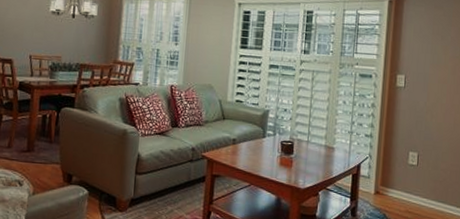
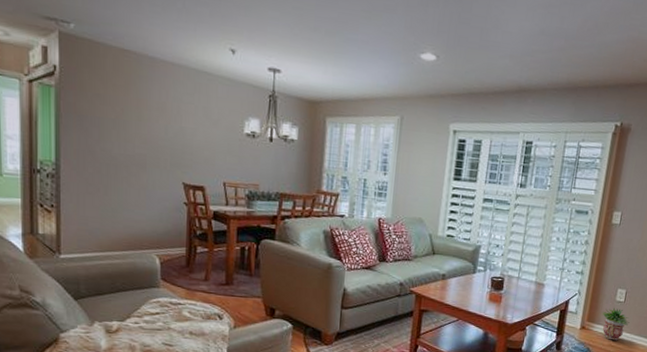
potted plant: none [396,172,425,206] -> present [602,308,630,341]

